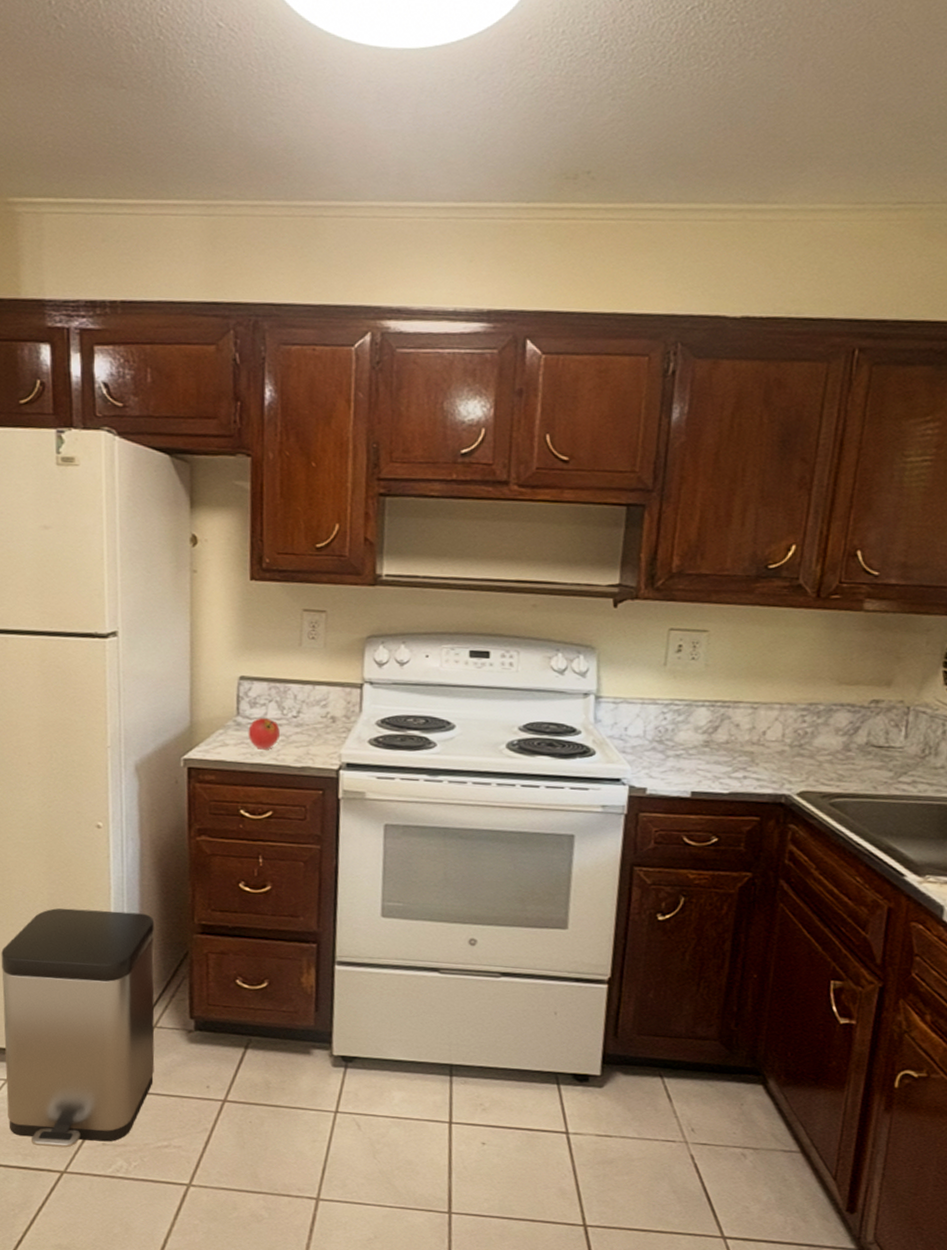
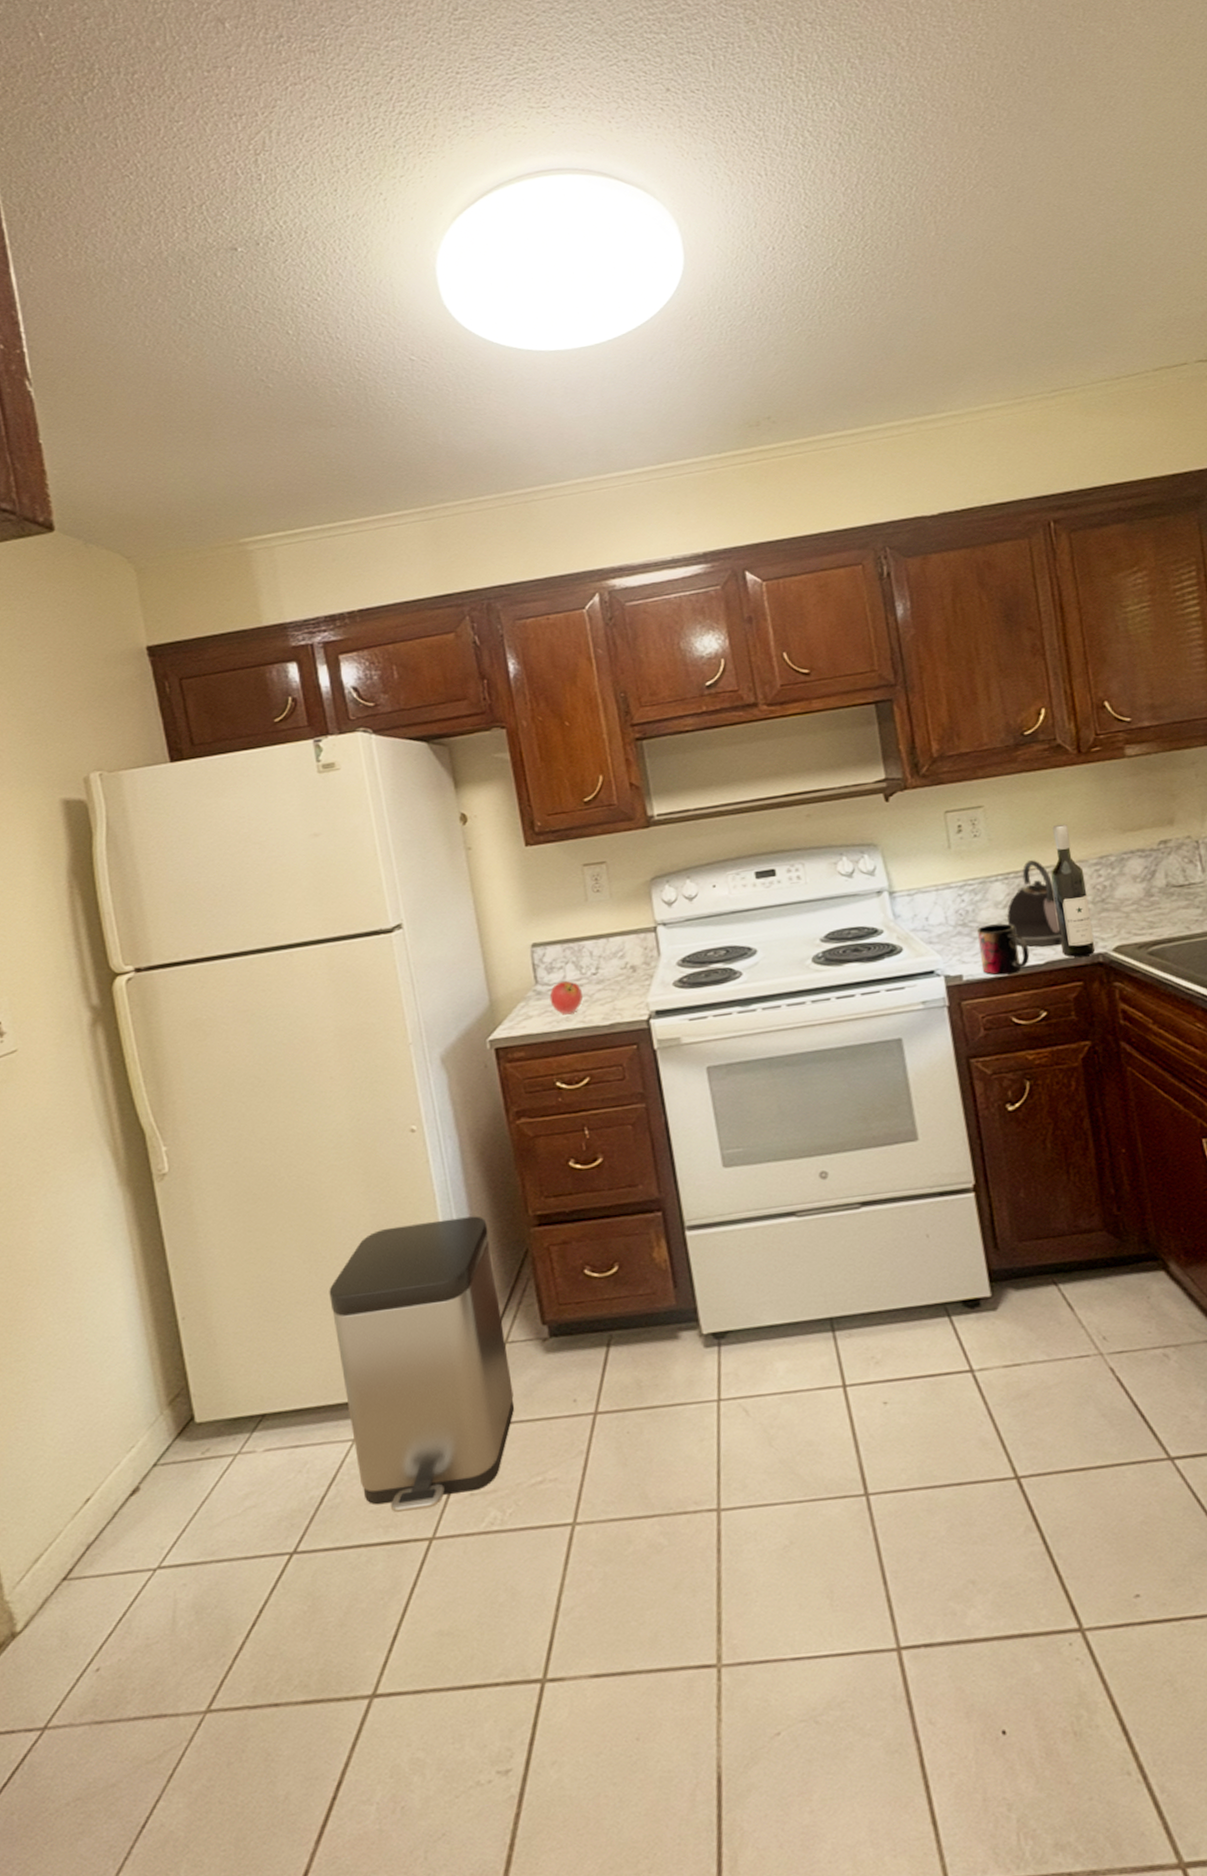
mug: none [666,746,717,797] -> present [976,923,1030,975]
kettle: none [702,693,757,779] -> present [1007,860,1061,947]
bottle: none [747,663,790,795] -> present [1050,823,1096,957]

